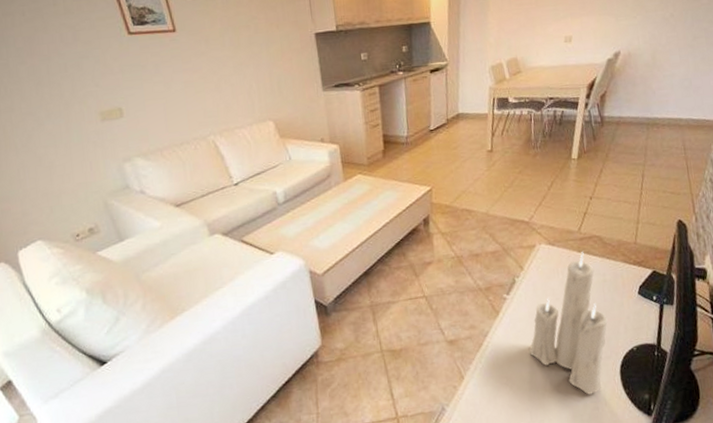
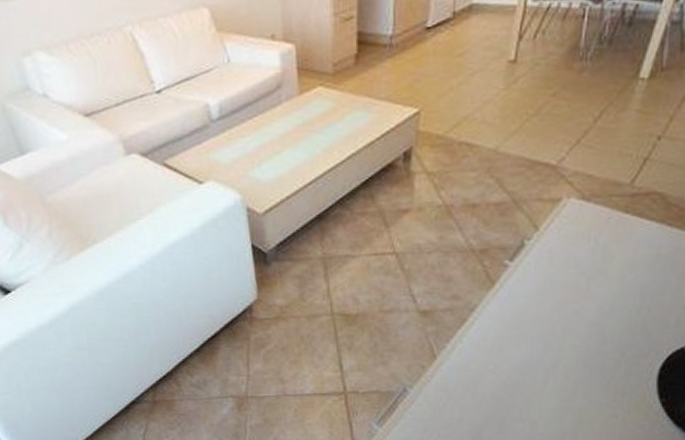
candle: present [529,252,608,395] -> none [530,213,653,398]

